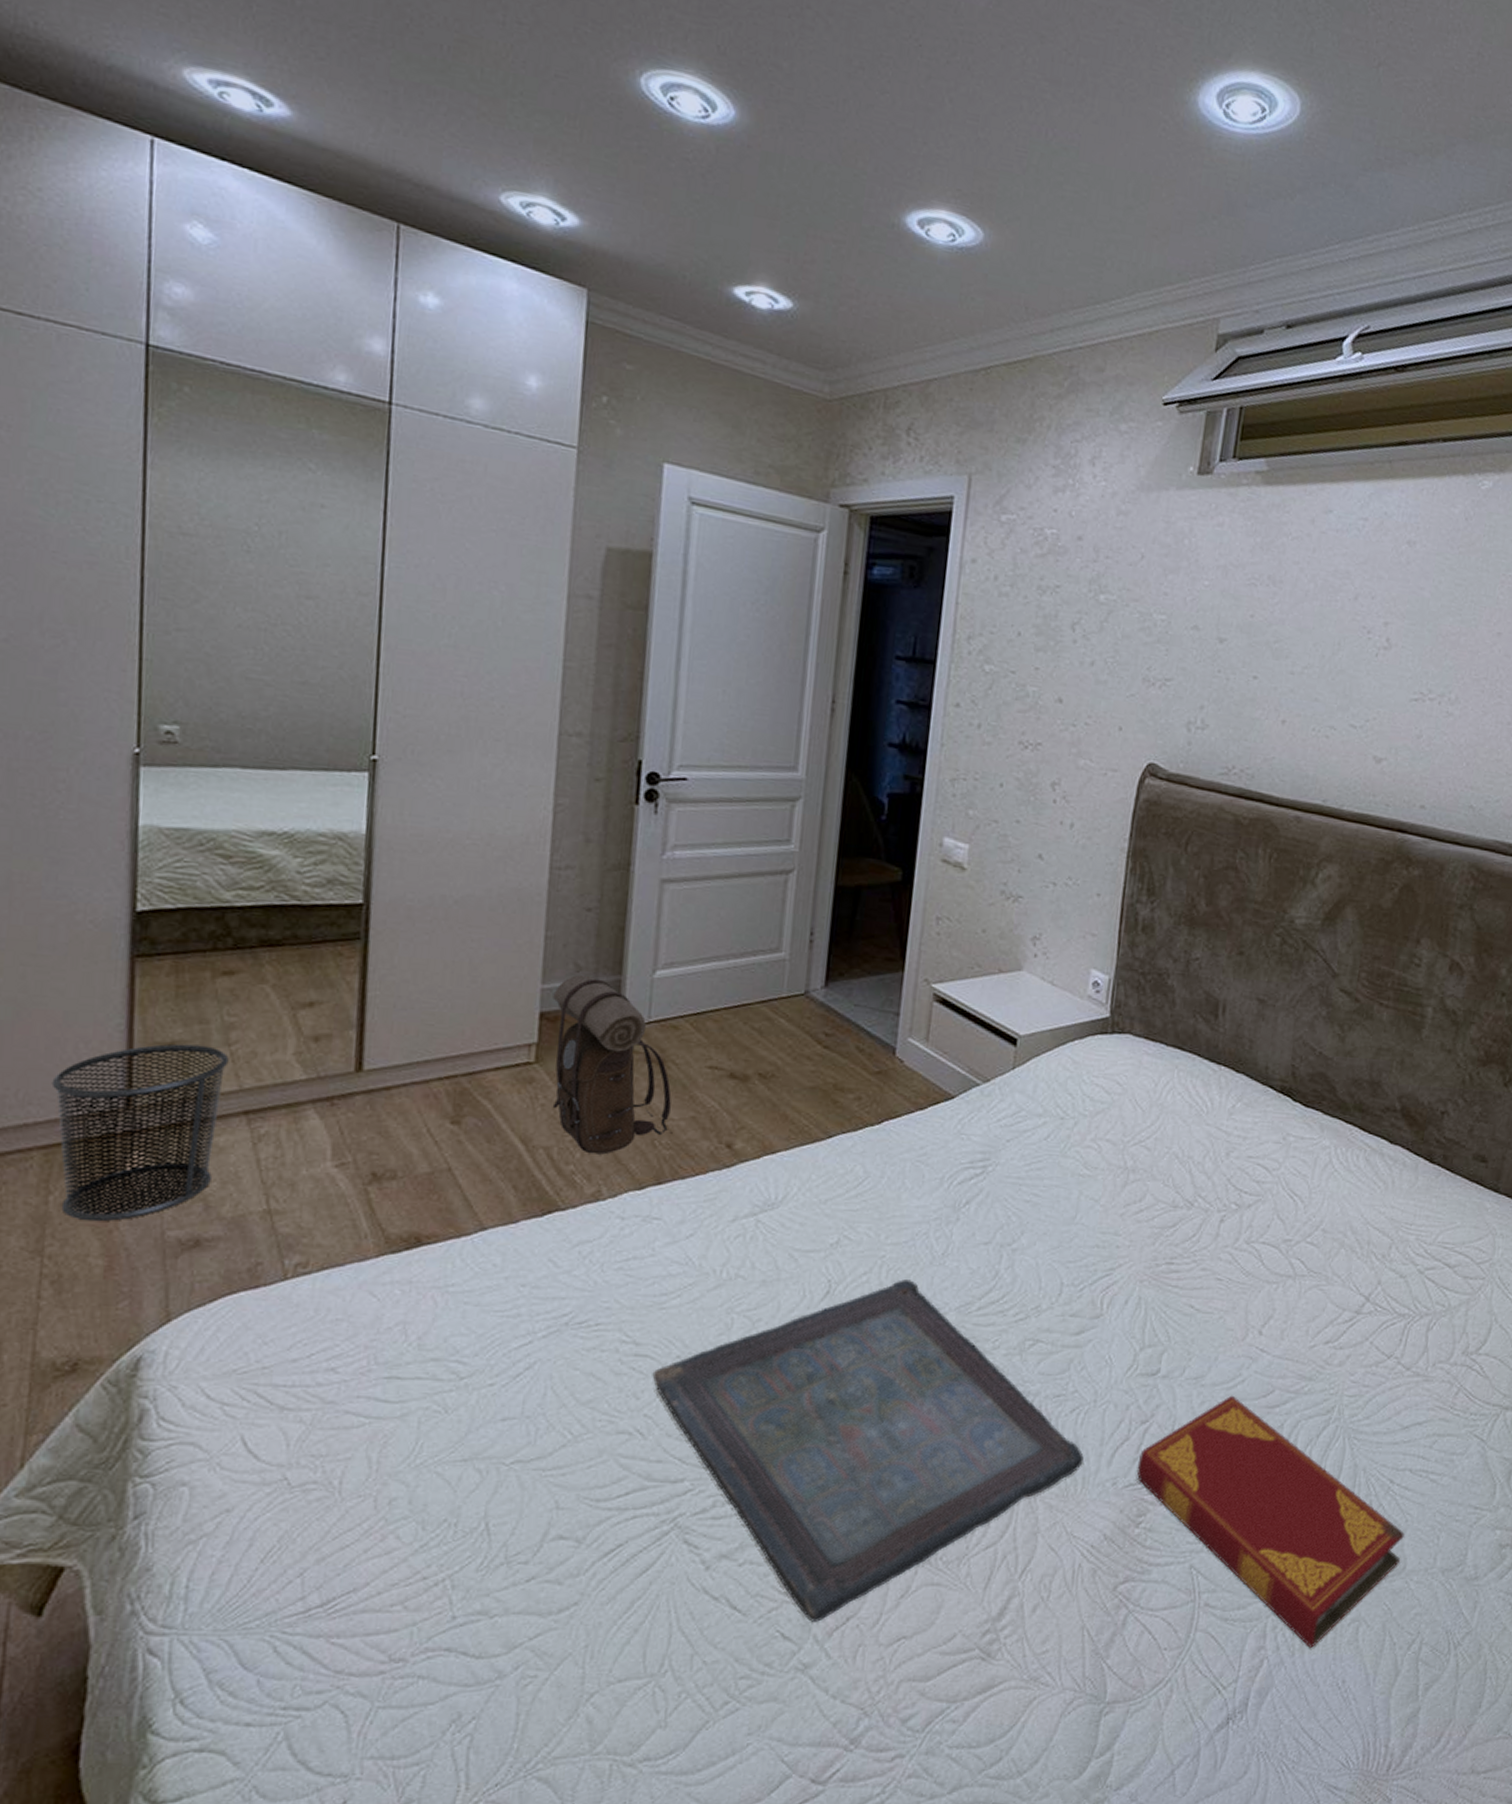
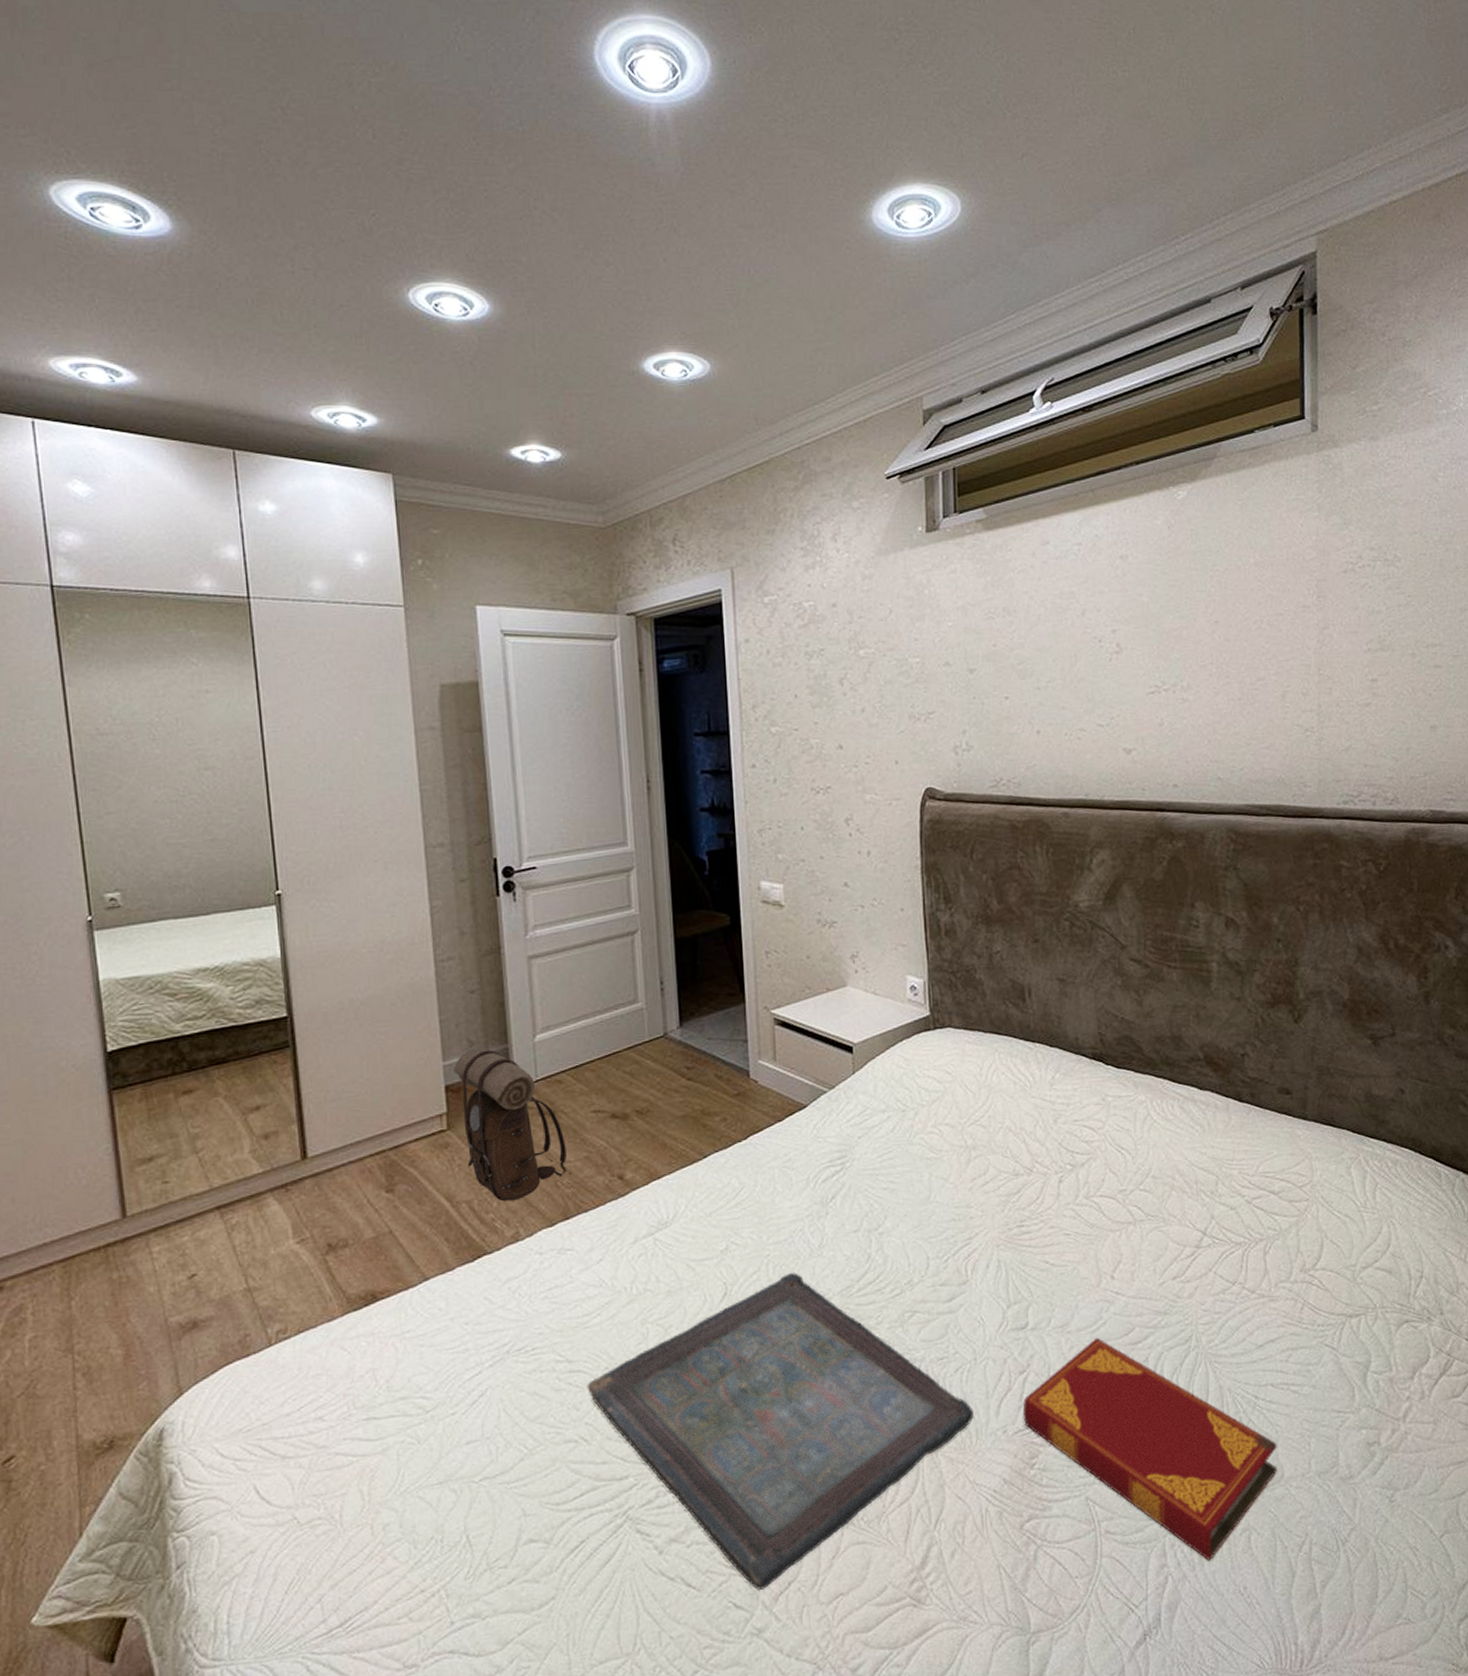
waste bin: present [51,1043,229,1222] -> none [60,1156,199,1319]

